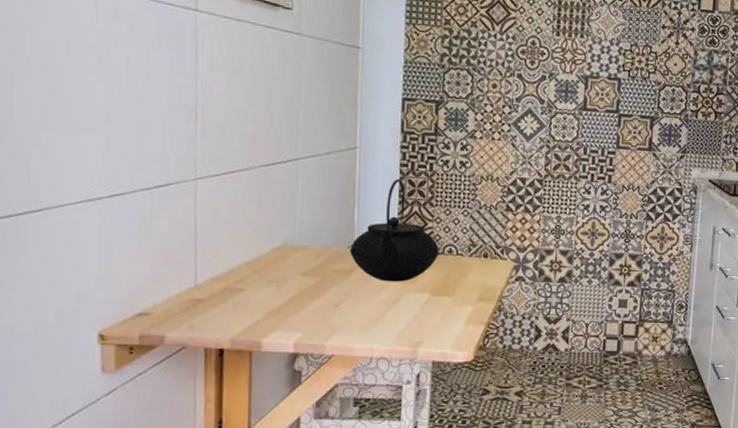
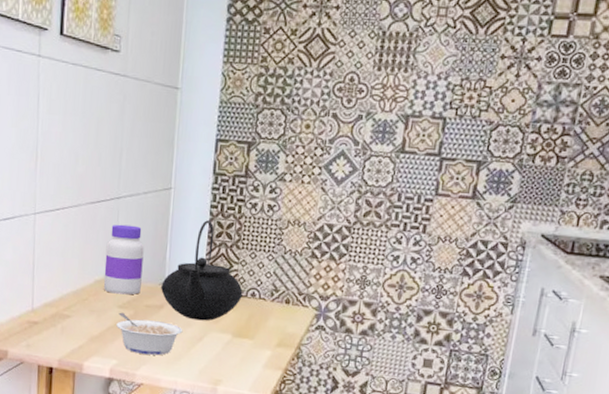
jar: none [282,187,329,261] -> present [103,224,144,295]
legume: none [300,280,377,323] -> present [116,312,183,356]

